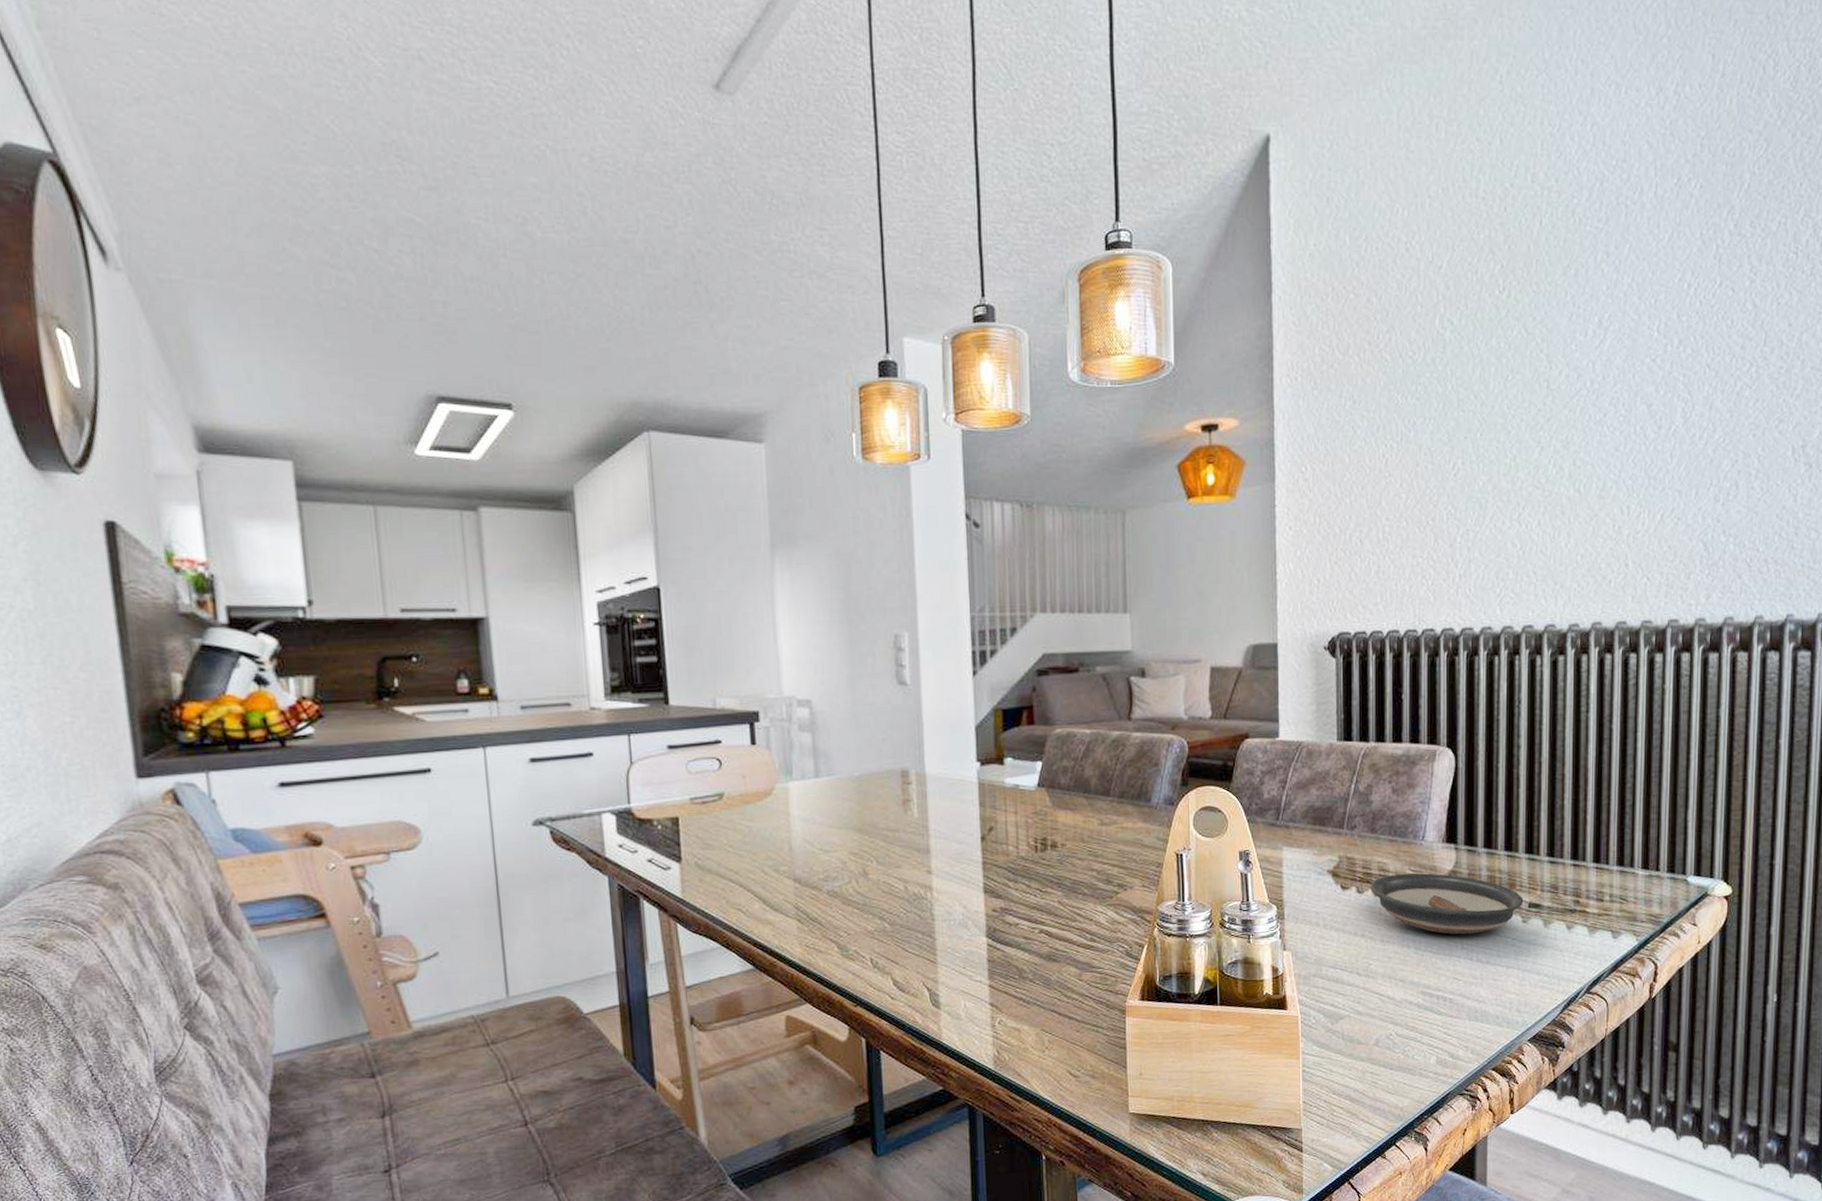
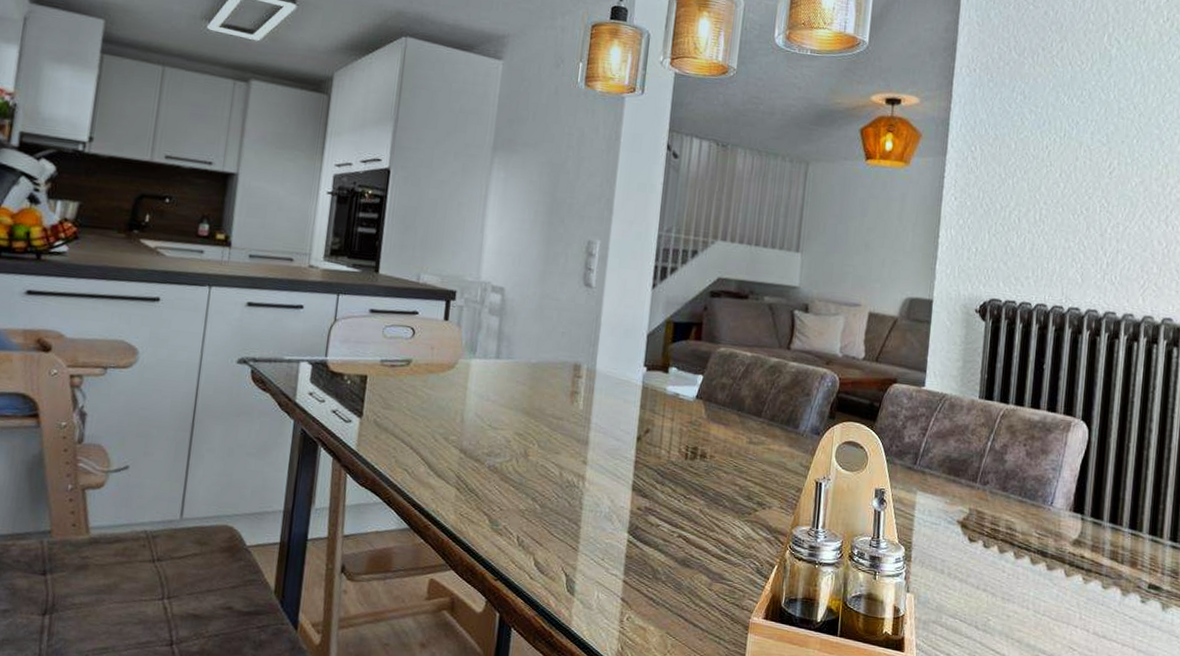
saucer: present [1371,872,1524,935] -> none [997,534,1144,606]

